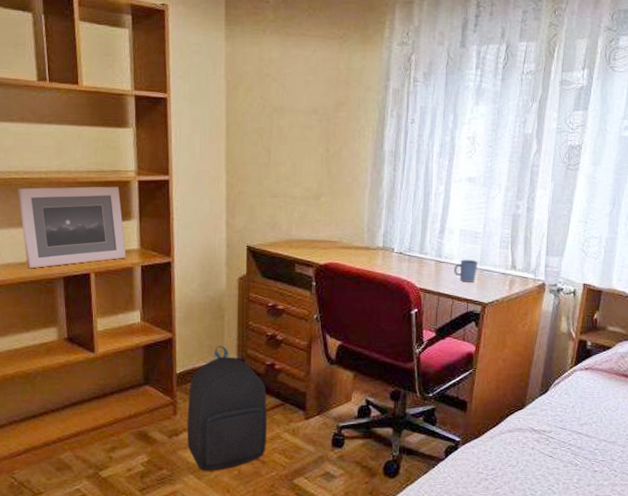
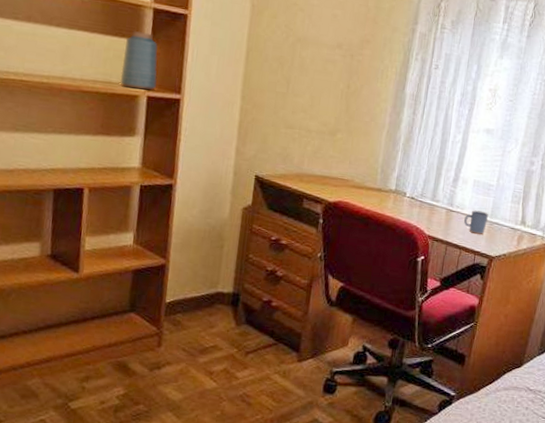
picture frame: present [18,186,126,269] -> none [14,90,126,177]
vase: none [111,119,146,175] -> present [120,30,158,91]
backpack: present [187,345,268,471] -> none [169,276,260,410]

